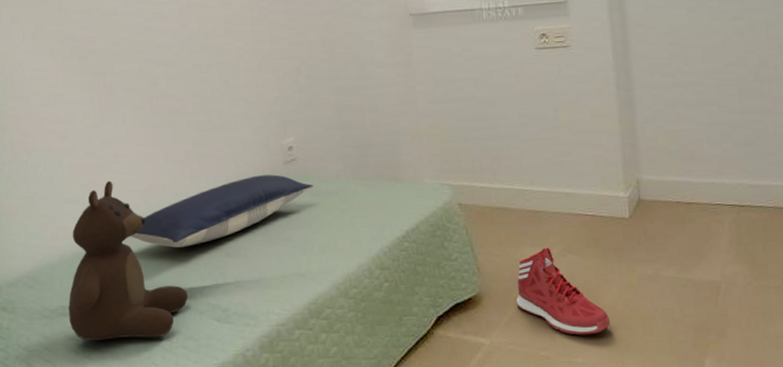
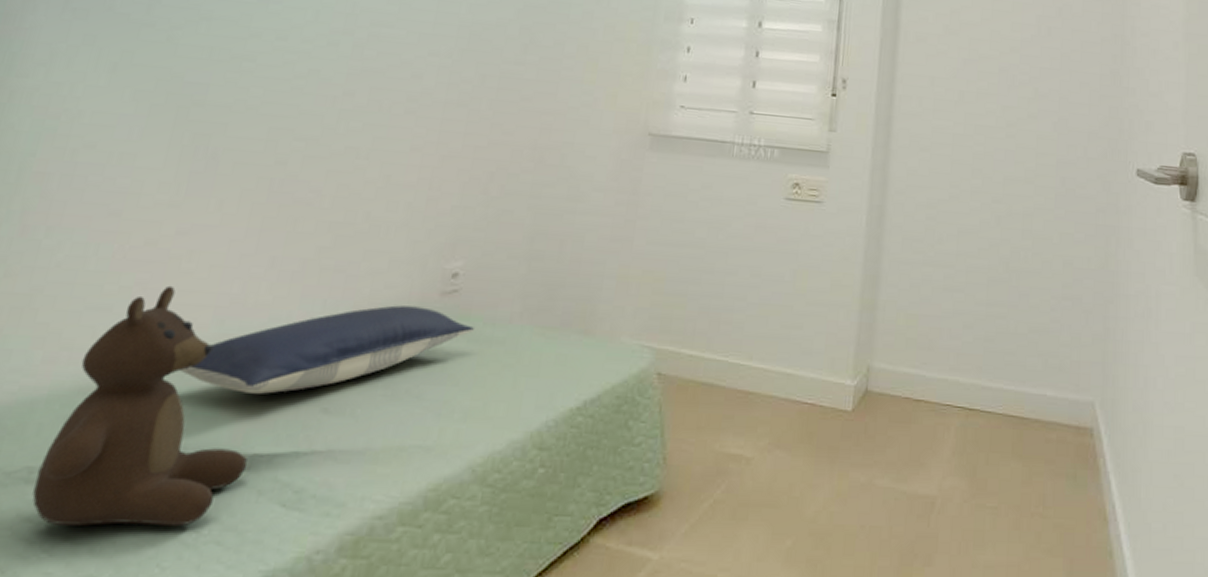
sneaker: present [516,247,611,335] -> none [703,438,809,554]

